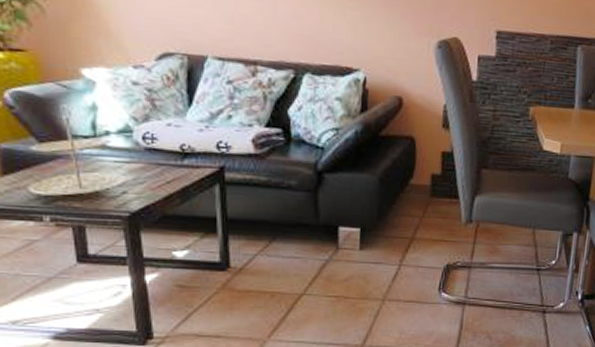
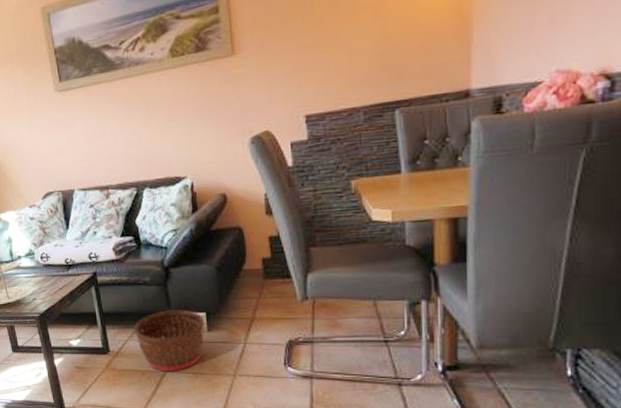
basket: none [267,222,357,294] -> present [134,309,204,371]

